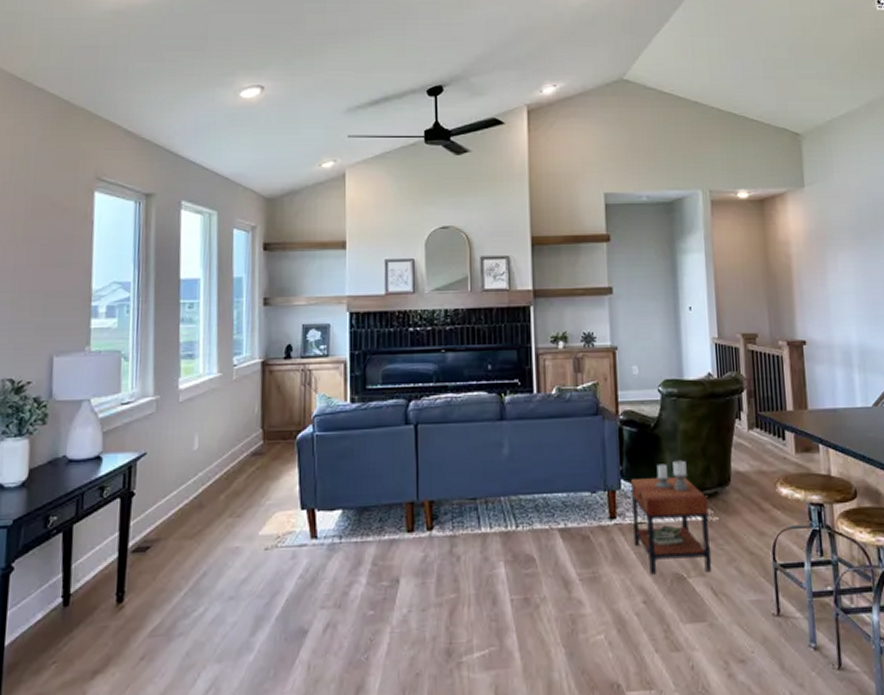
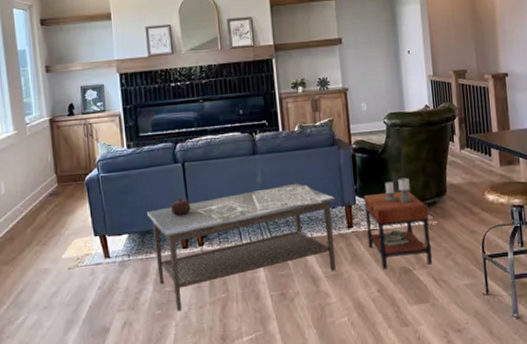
coffee table: none [368,458,597,613] -> present [147,183,336,311]

